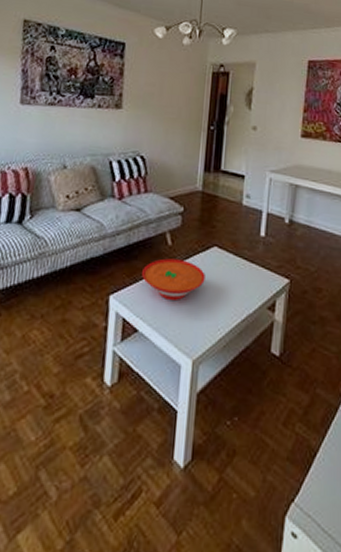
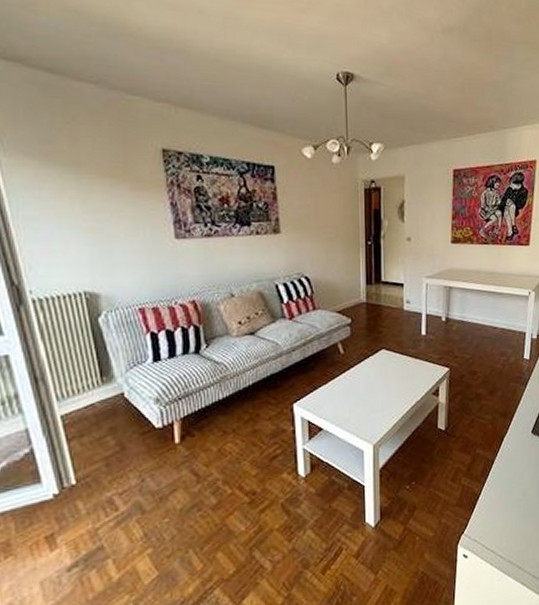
bowl: present [142,258,205,300] -> none [320,364,377,400]

